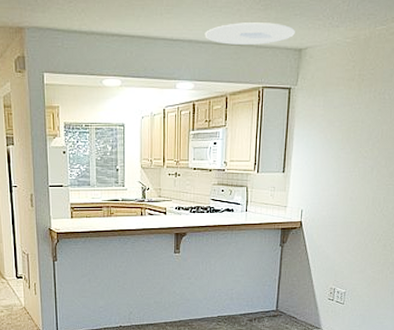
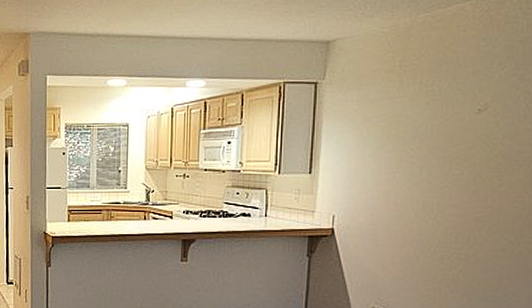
ceiling light: present [204,23,295,45] -> none [218,16,321,40]

